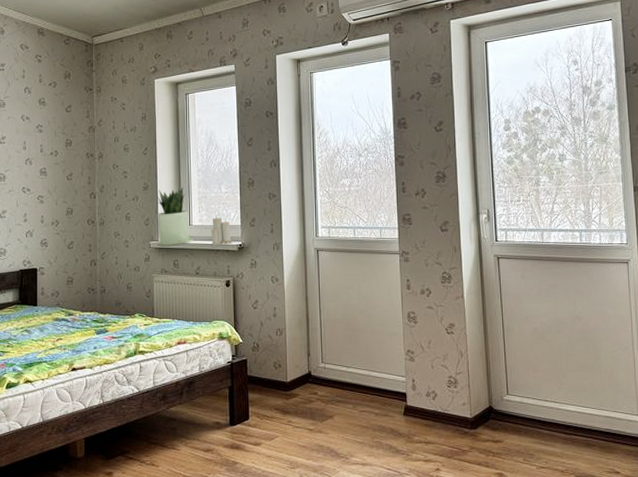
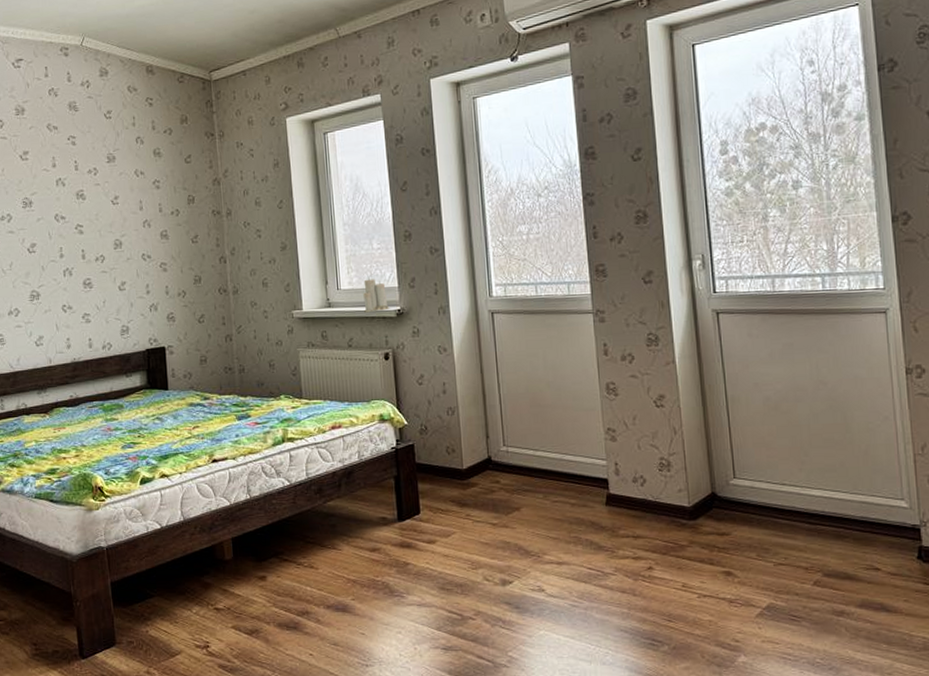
planter: present [156,188,194,247] -> none [296,245,344,316]

